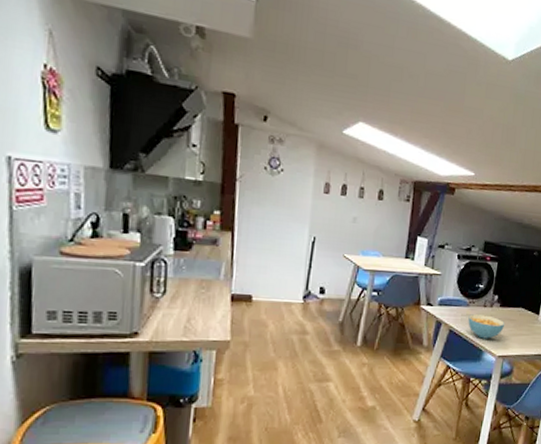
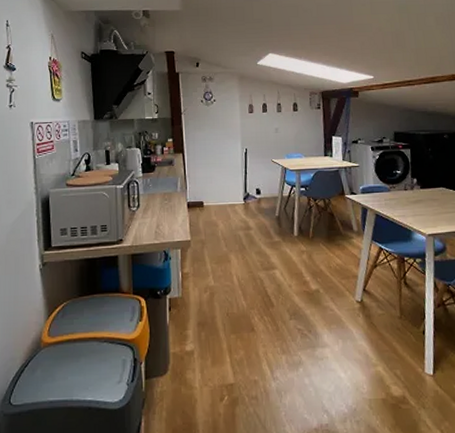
cereal bowl: present [468,314,505,339] -> none [391,197,429,220]

